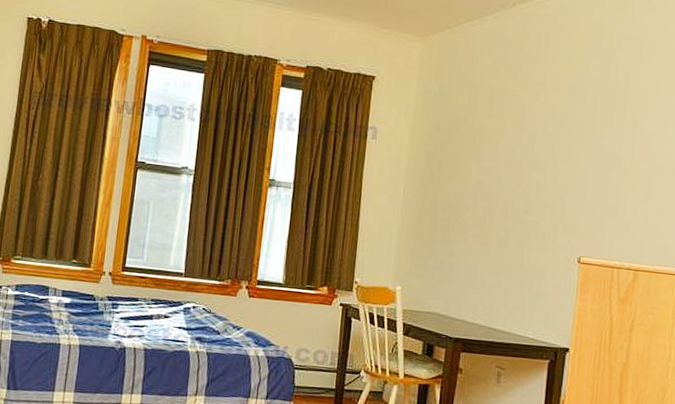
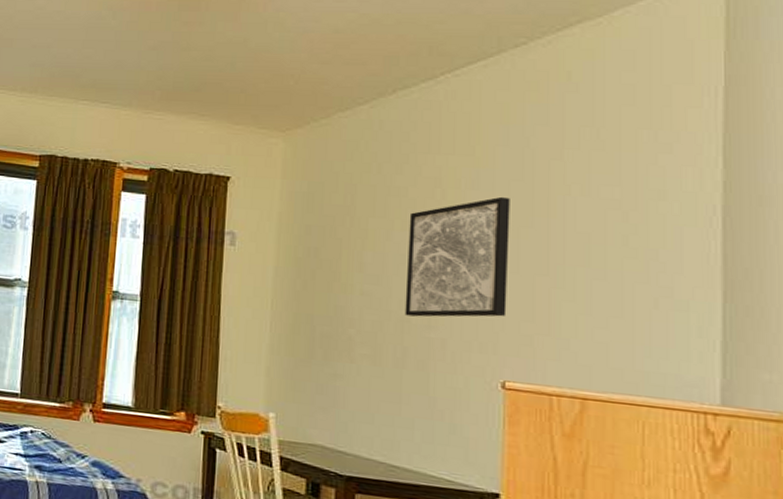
wall art: none [509,101,597,204] -> present [404,196,510,317]

